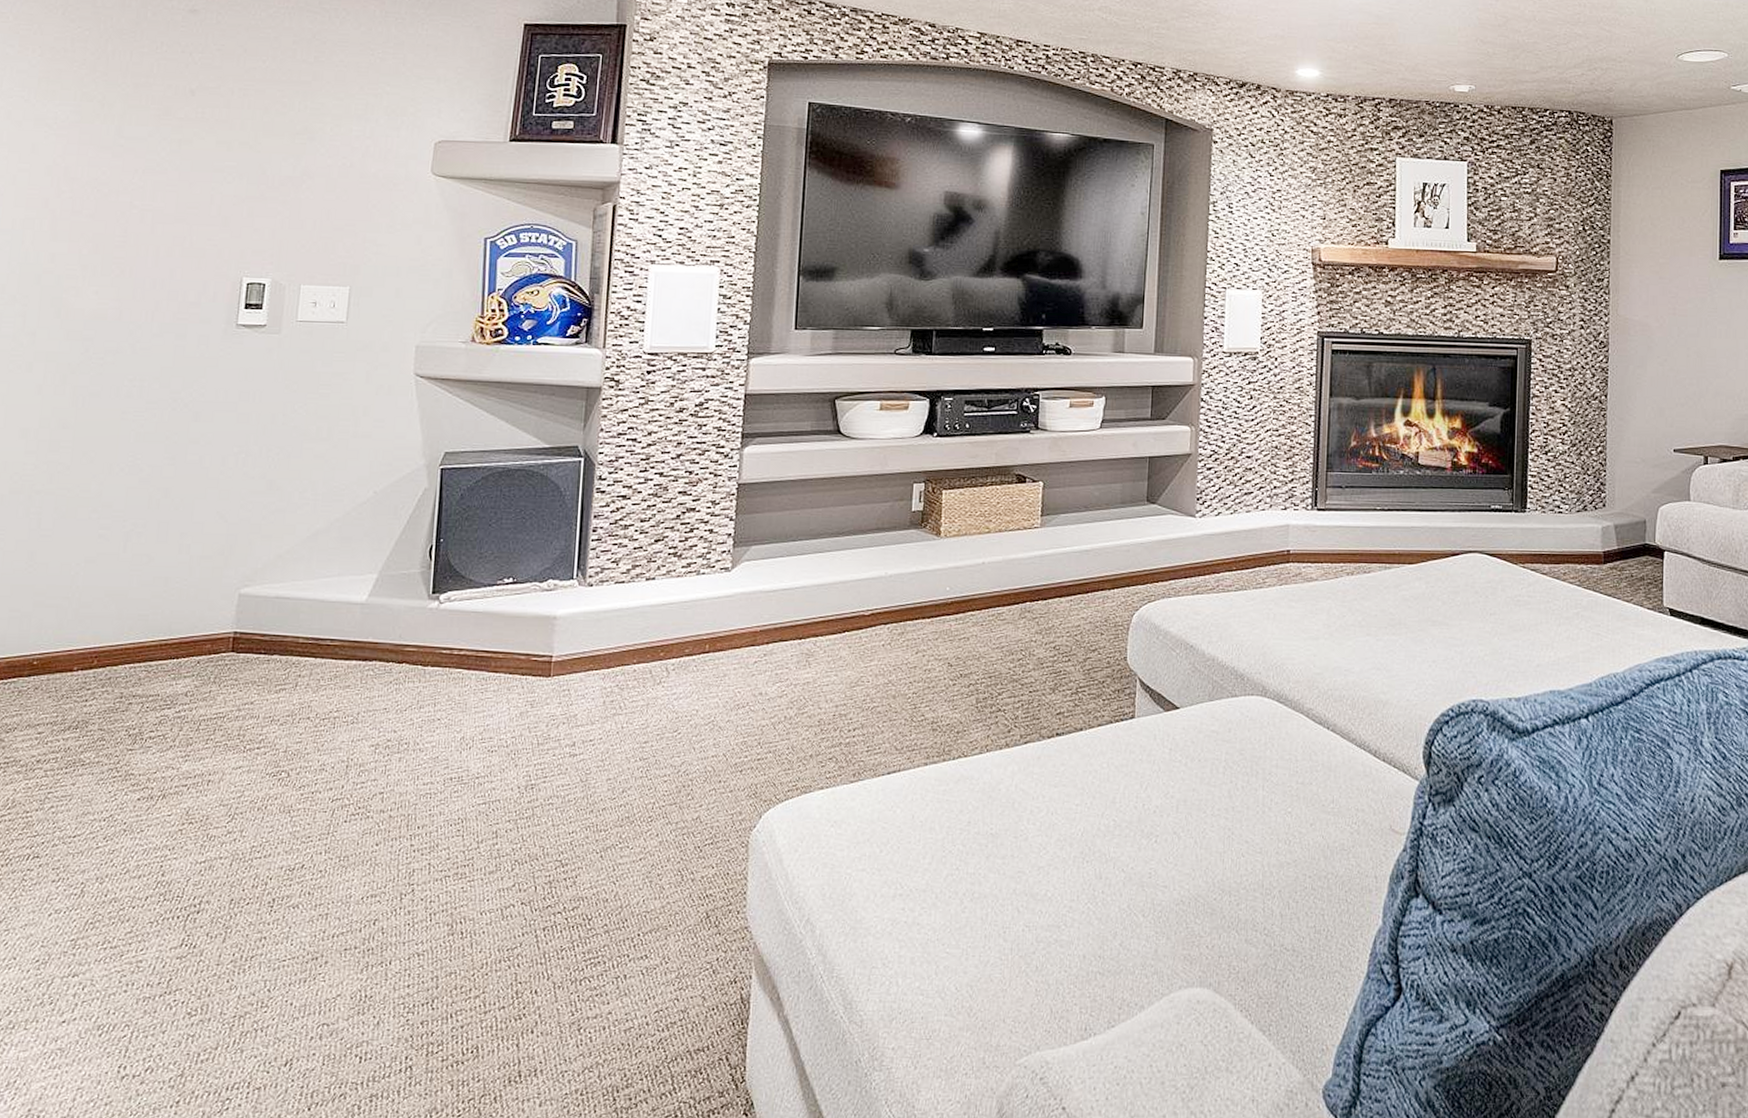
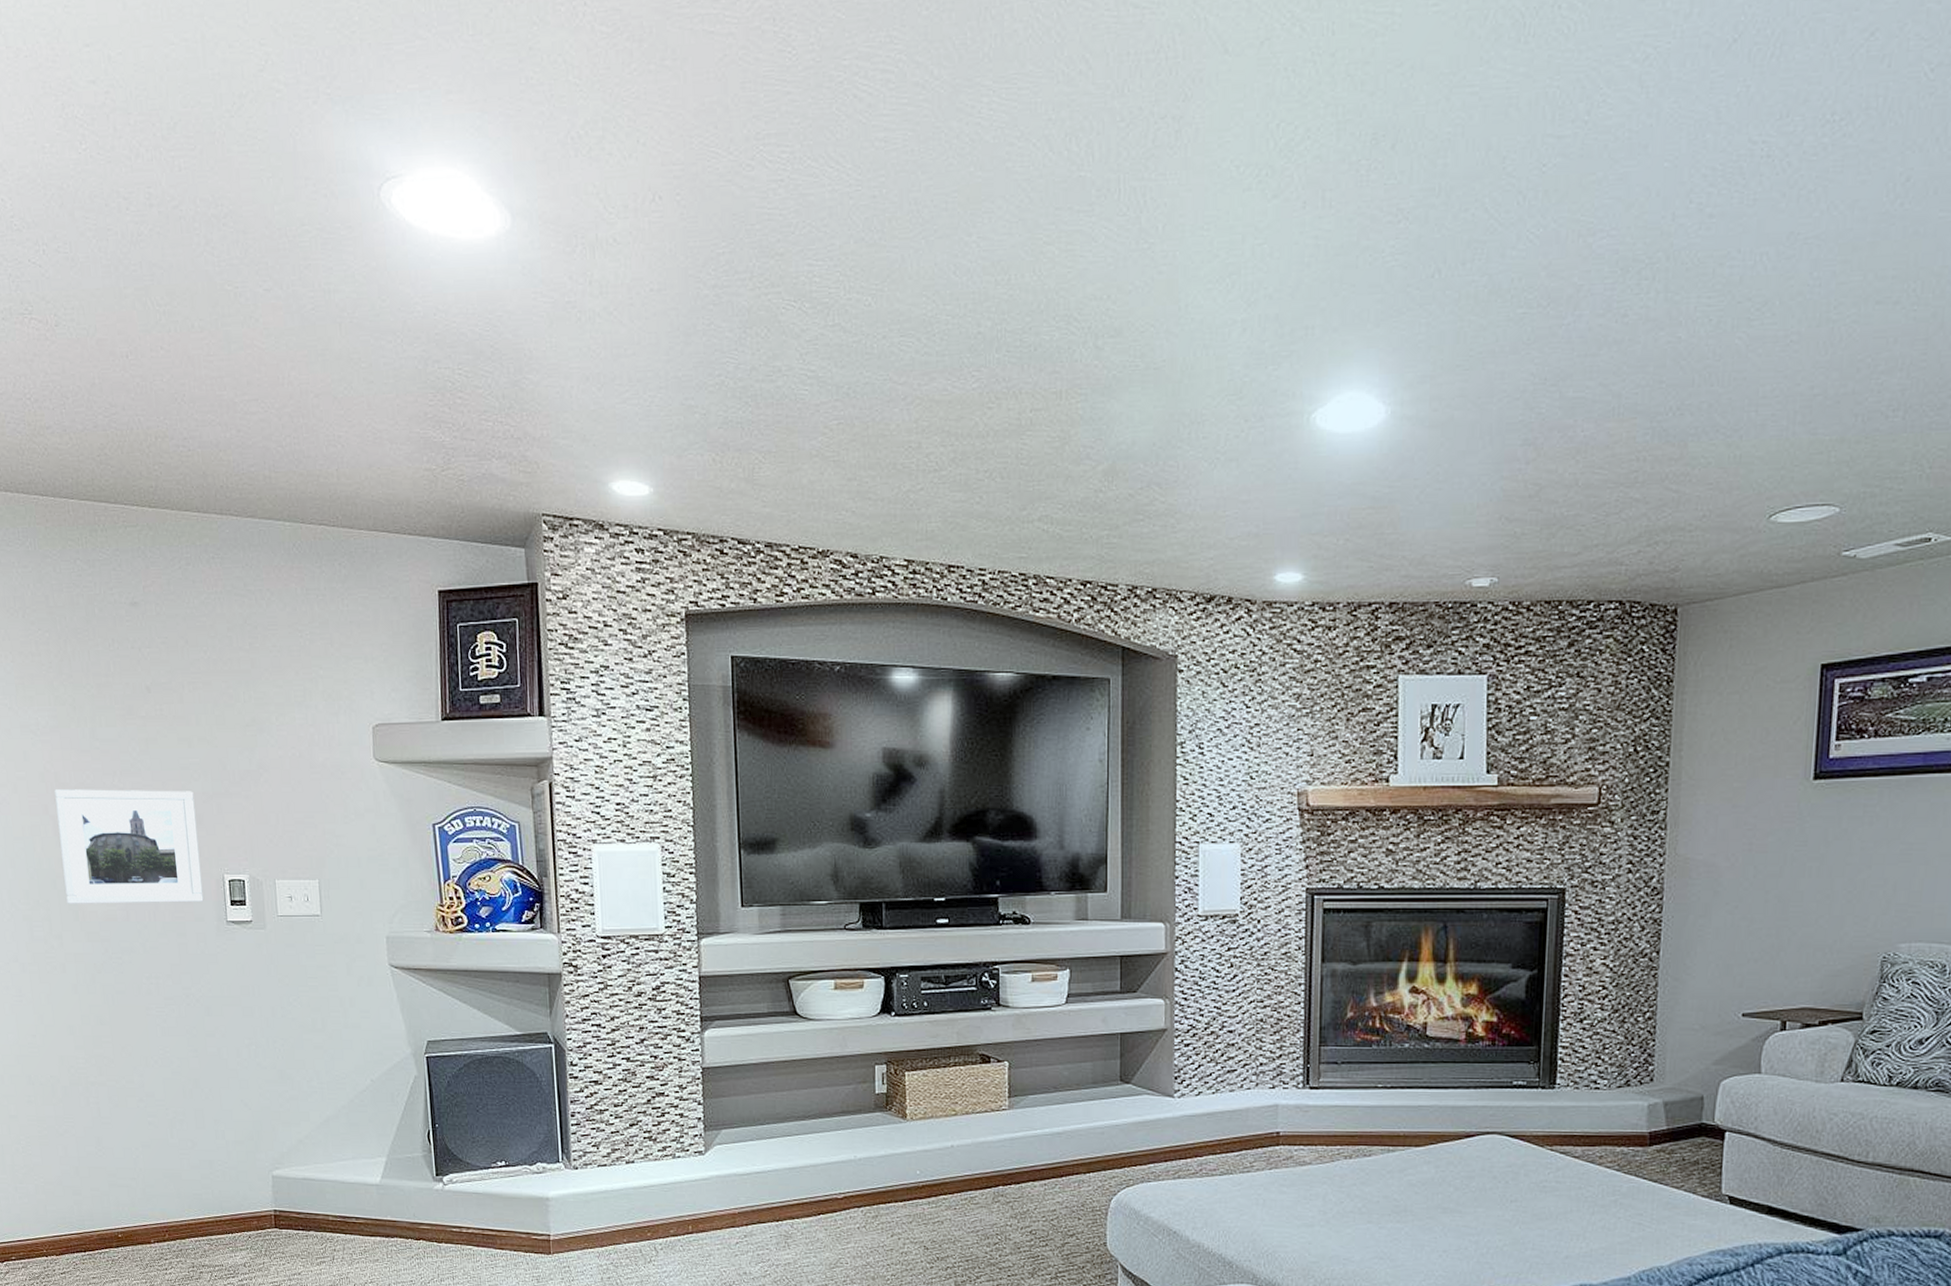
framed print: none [48,183,224,305] -> present [54,789,204,904]

